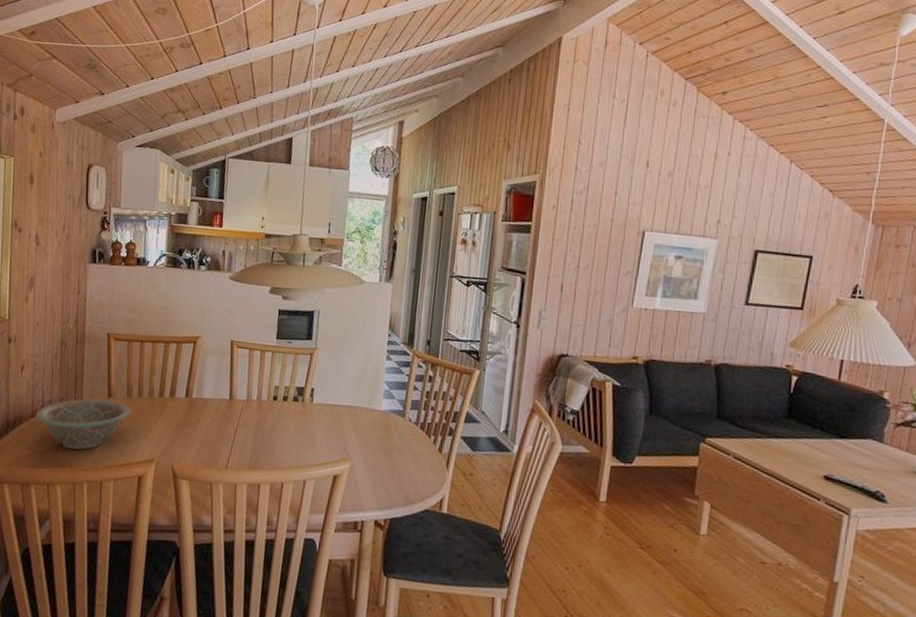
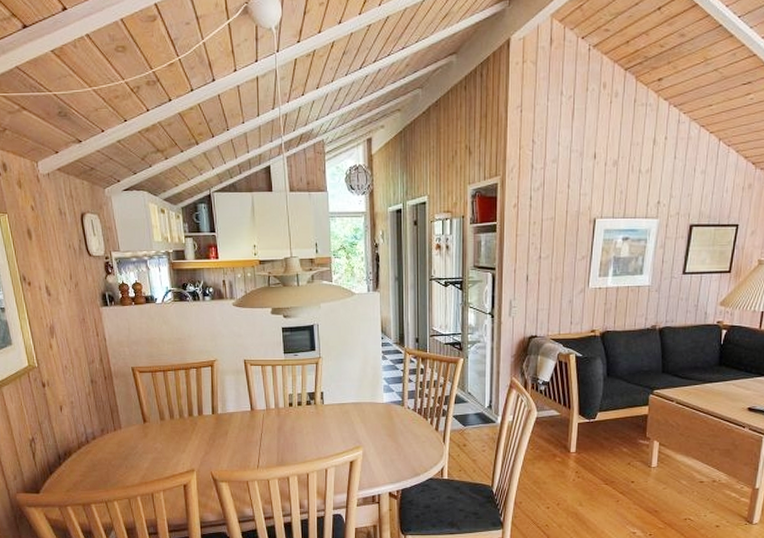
decorative bowl: present [36,398,131,450] -> none [82,425,166,470]

